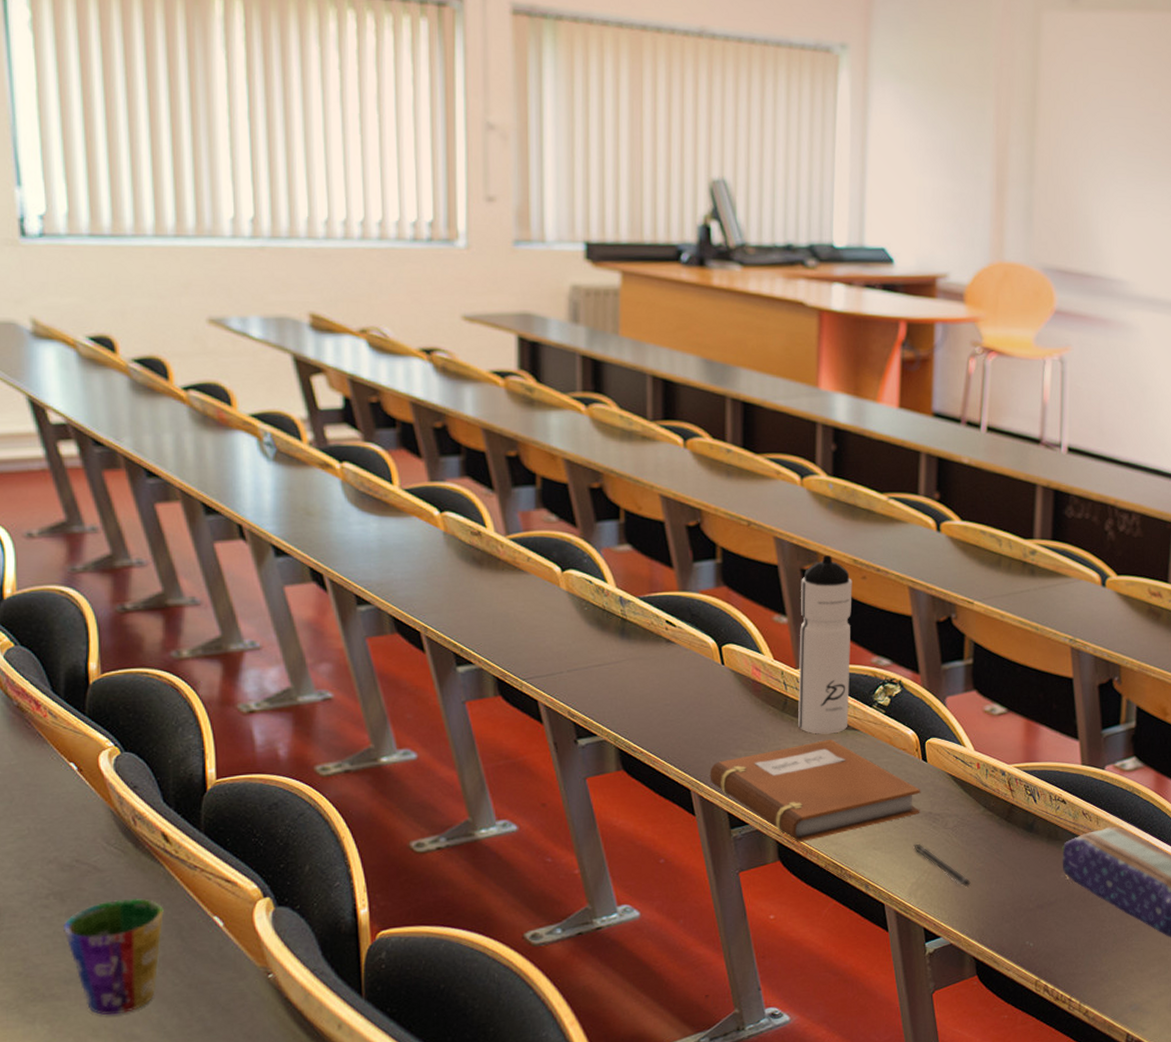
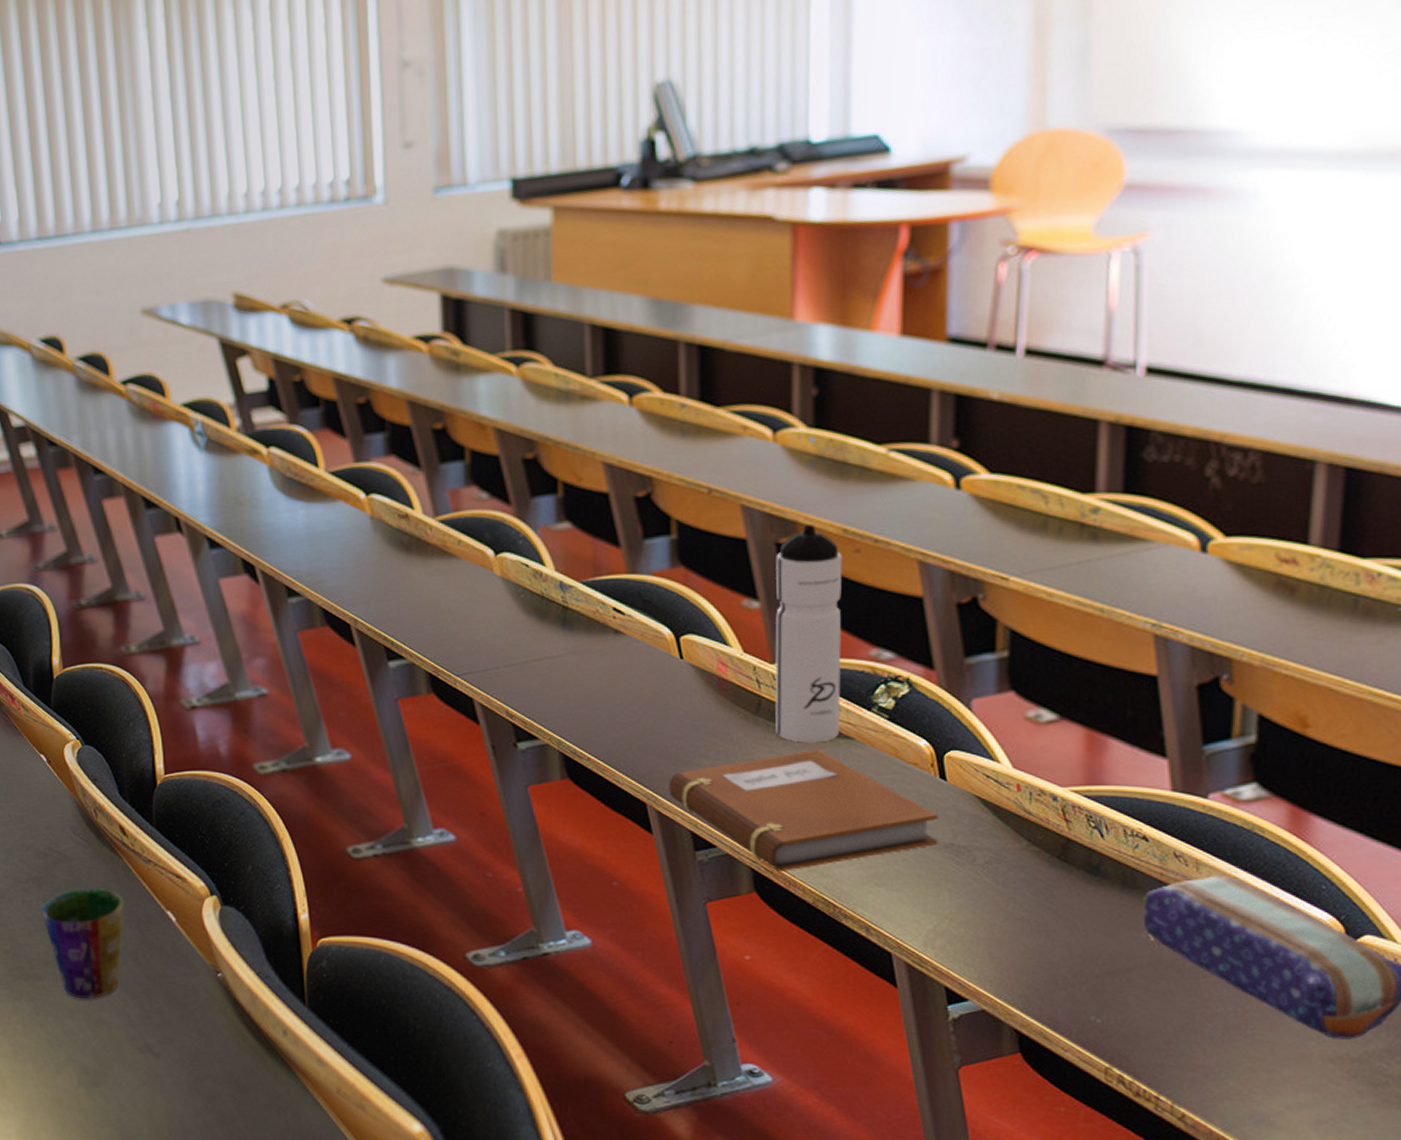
pen: present [913,843,971,888] -> none [929,881,1010,941]

